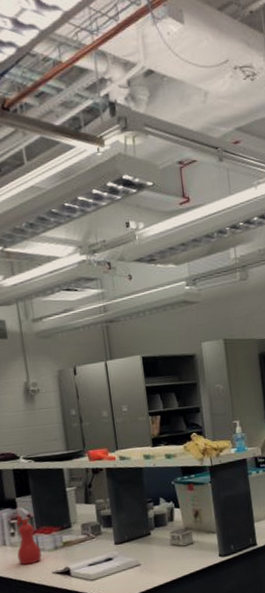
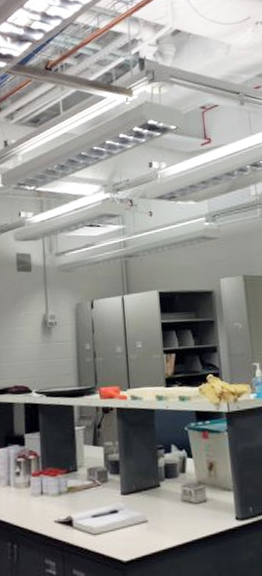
spray bottle: present [15,507,42,565] -> none [21,444,45,510]

